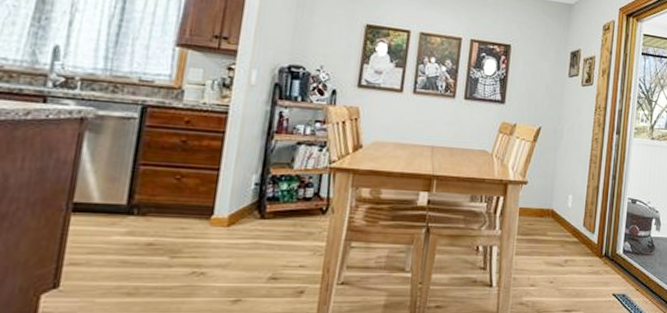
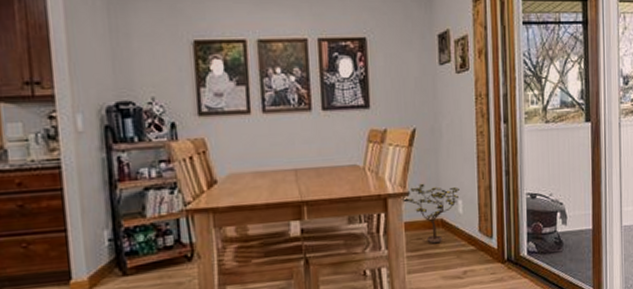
decorative plant: none [520,175,571,231] -> present [401,183,459,244]

